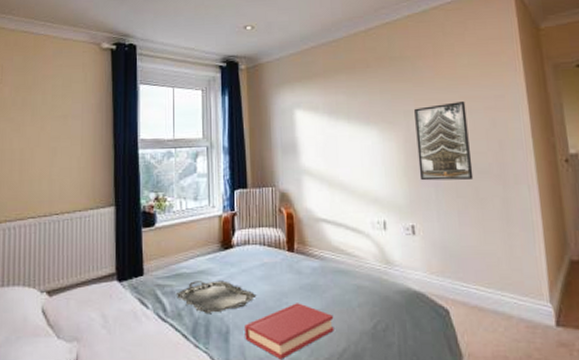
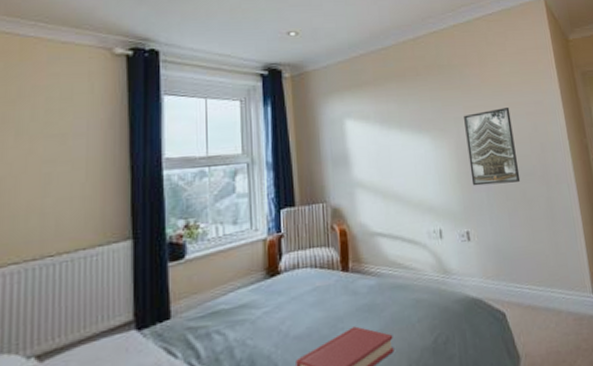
serving tray: present [175,280,257,313] -> none [212,312,309,353]

